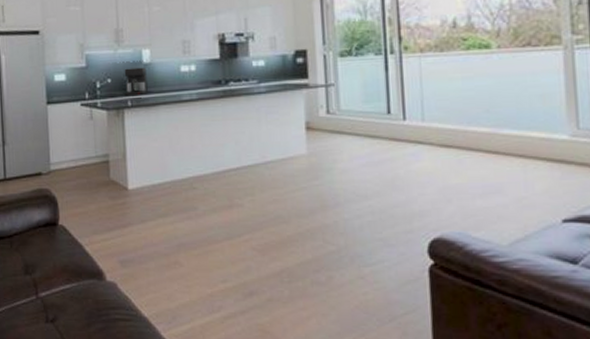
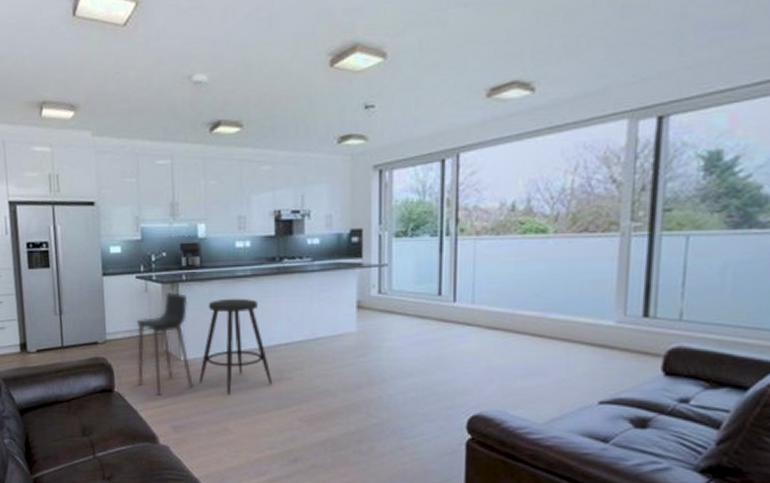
bar stool: none [81,118,141,228] -> present [136,291,193,396]
bar stool: none [147,122,224,226] -> present [199,298,273,396]

